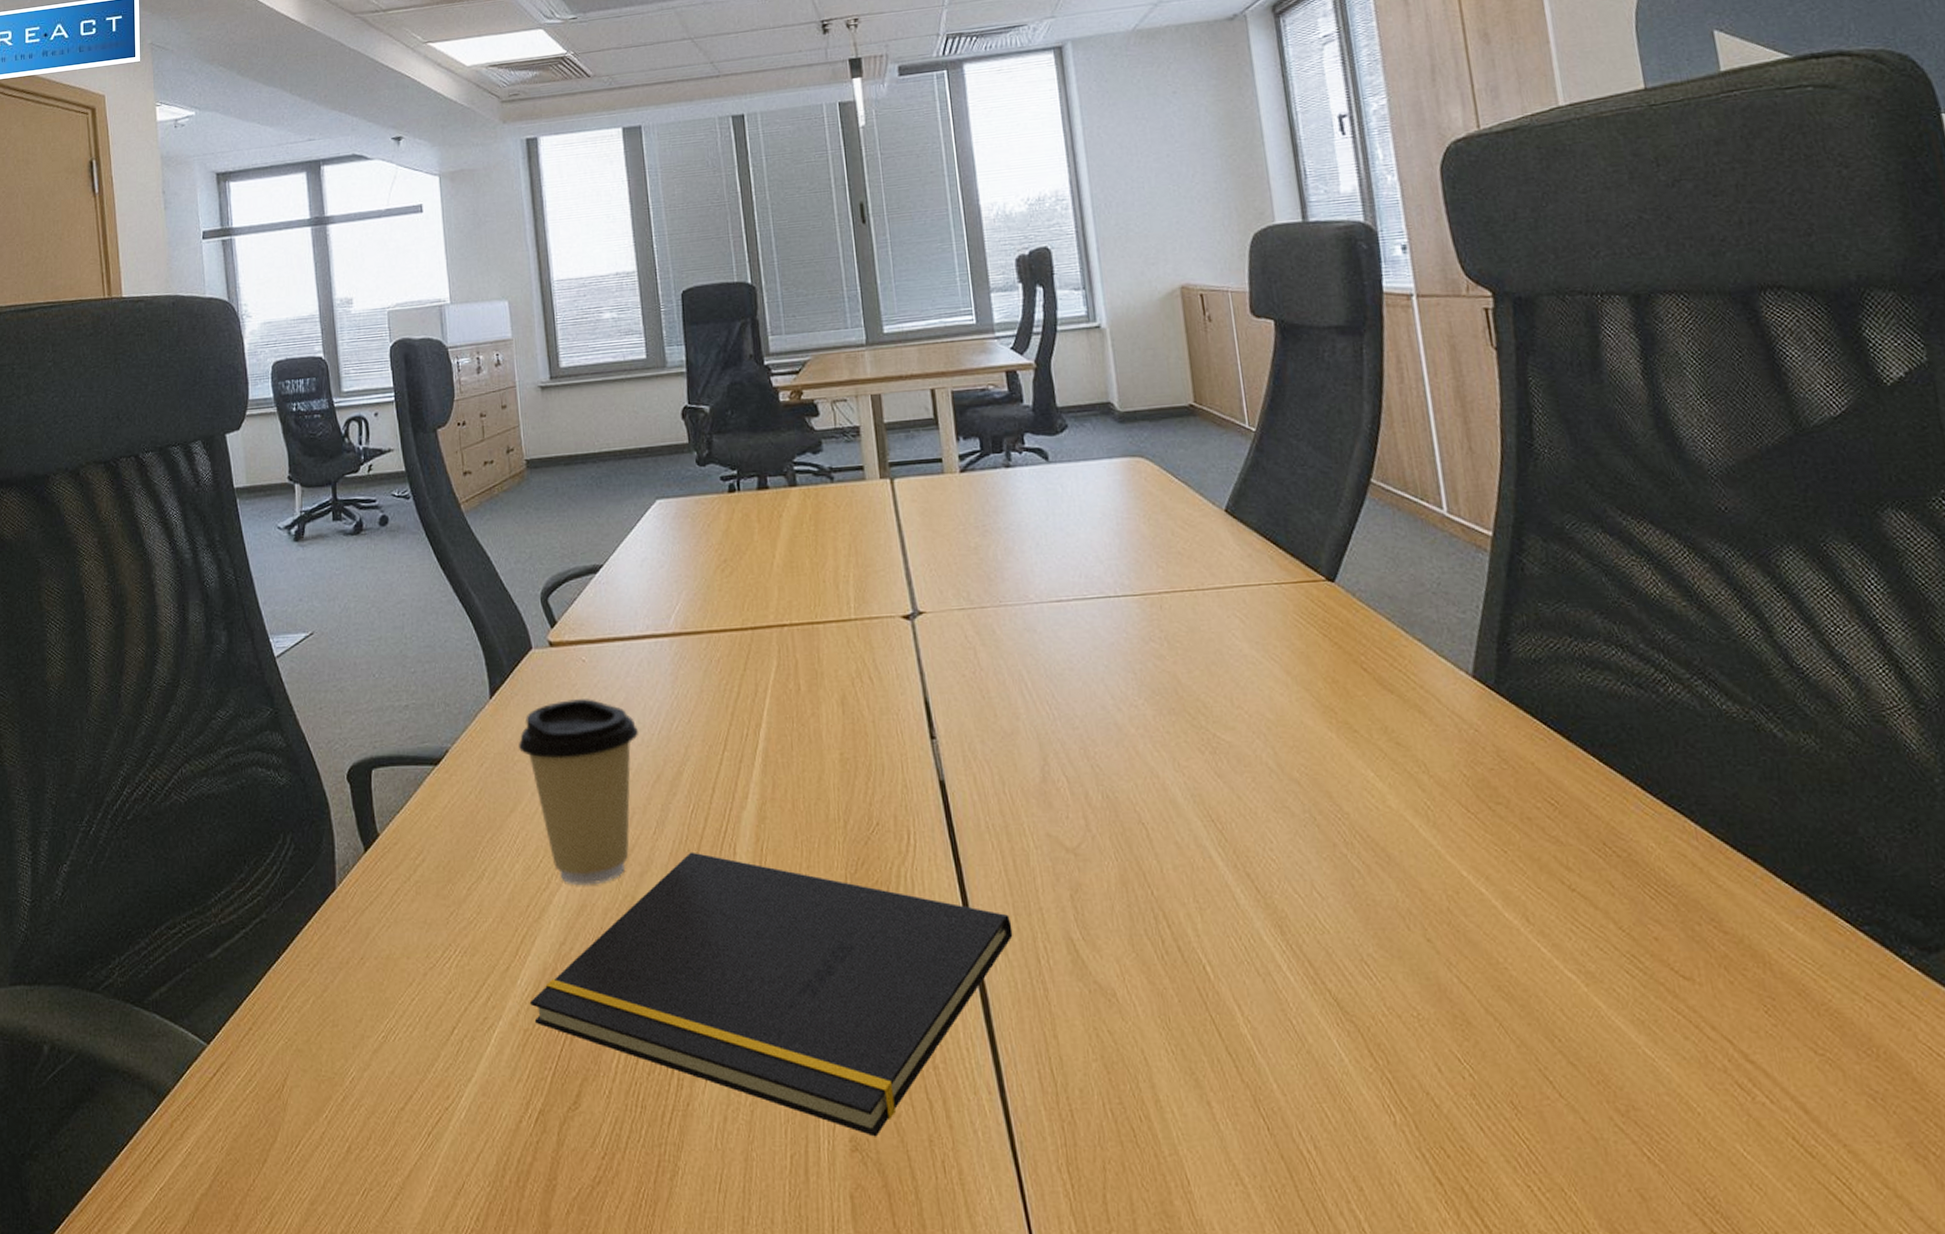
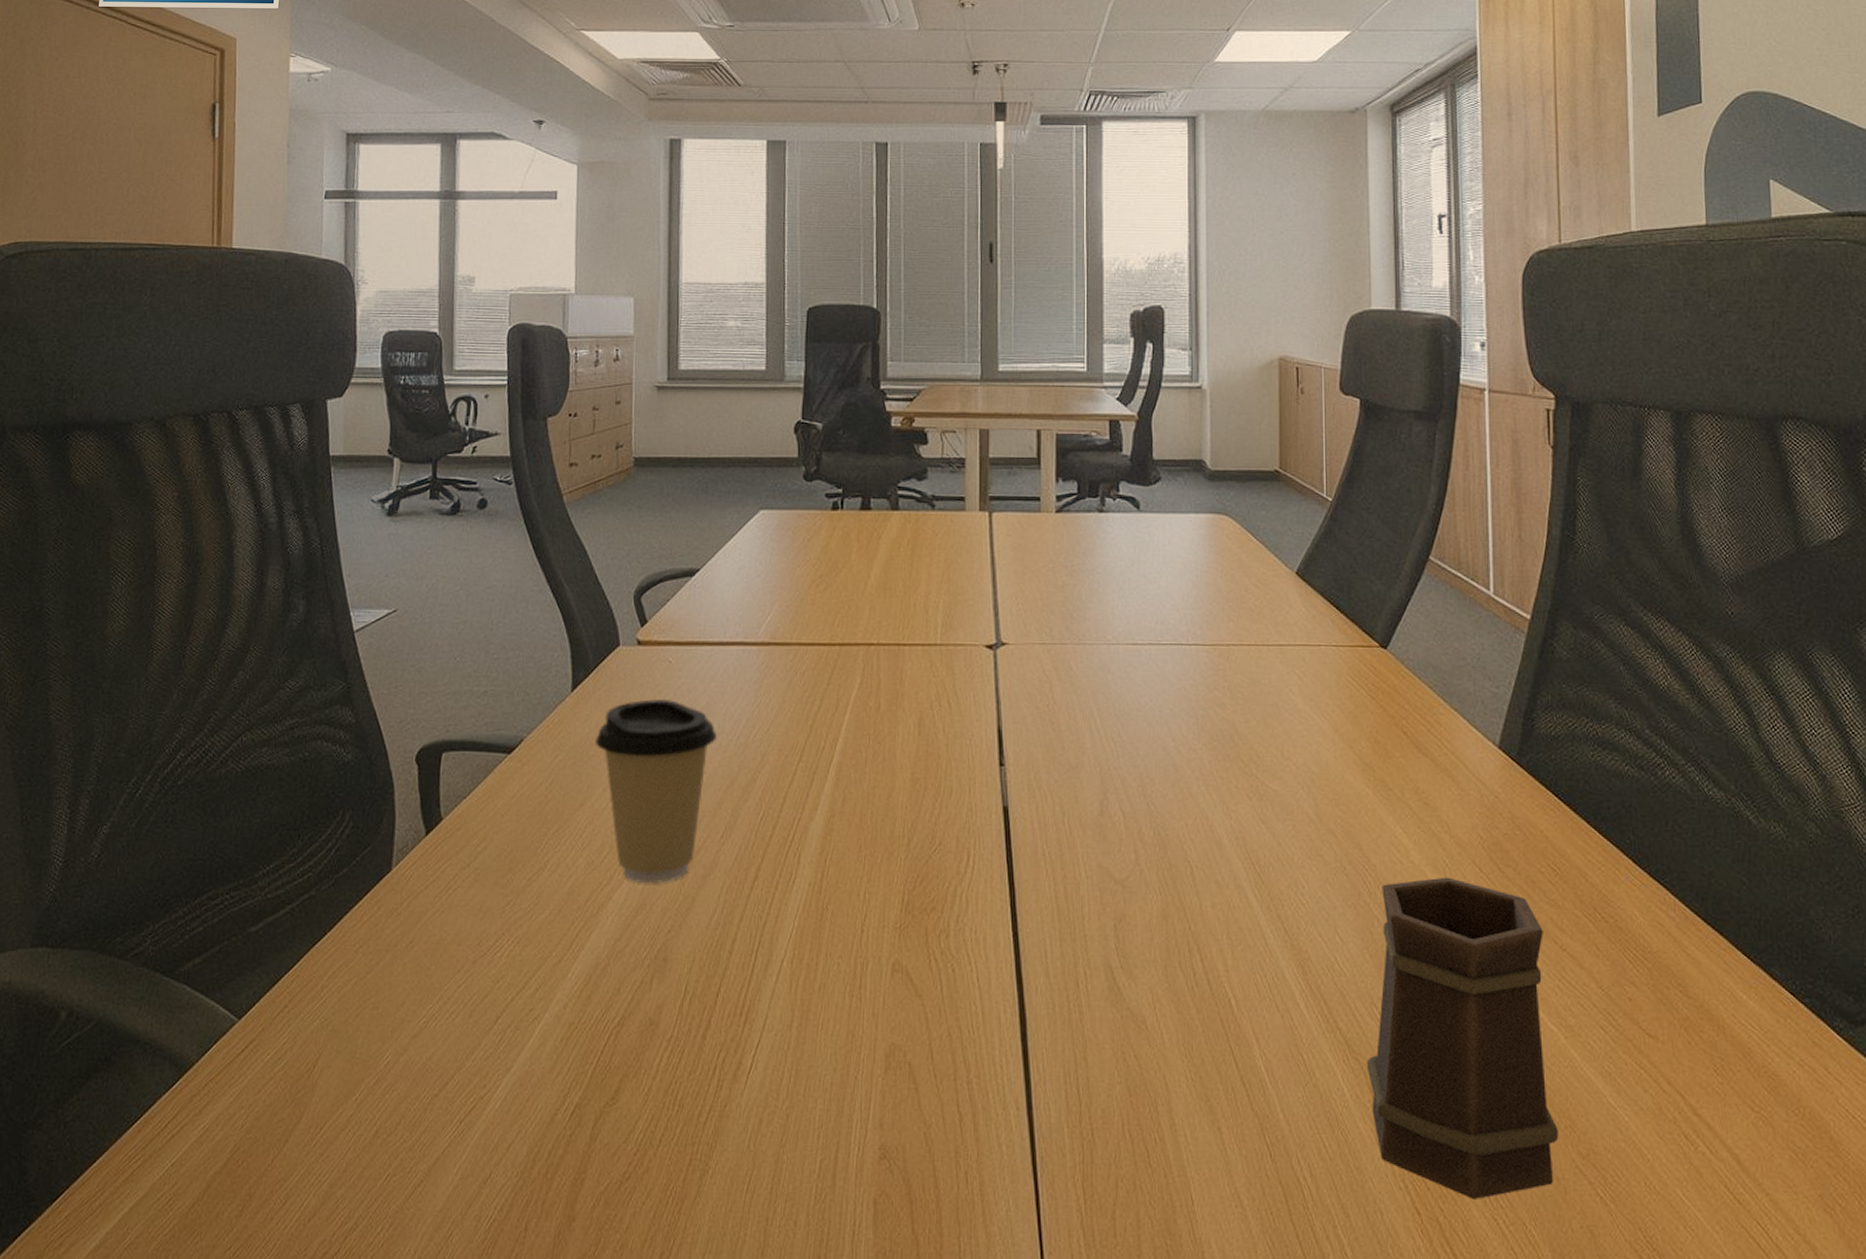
notepad: present [530,852,1013,1137] -> none [579,858,1056,1146]
mug: none [1358,820,1592,1165] -> present [1366,877,1559,1199]

